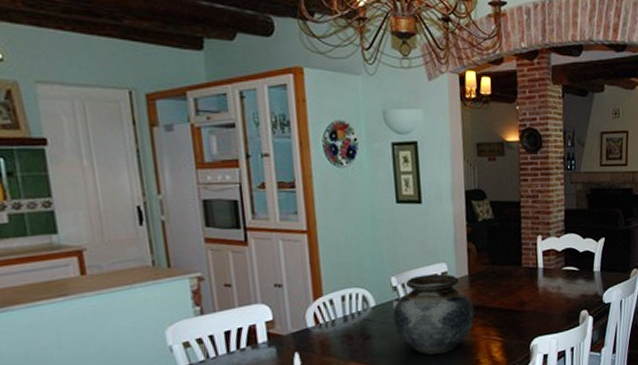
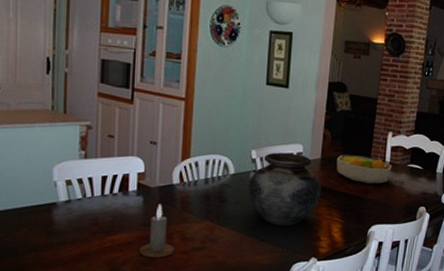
fruit bowl: none [486,265,546,295] -> present [336,155,392,185]

